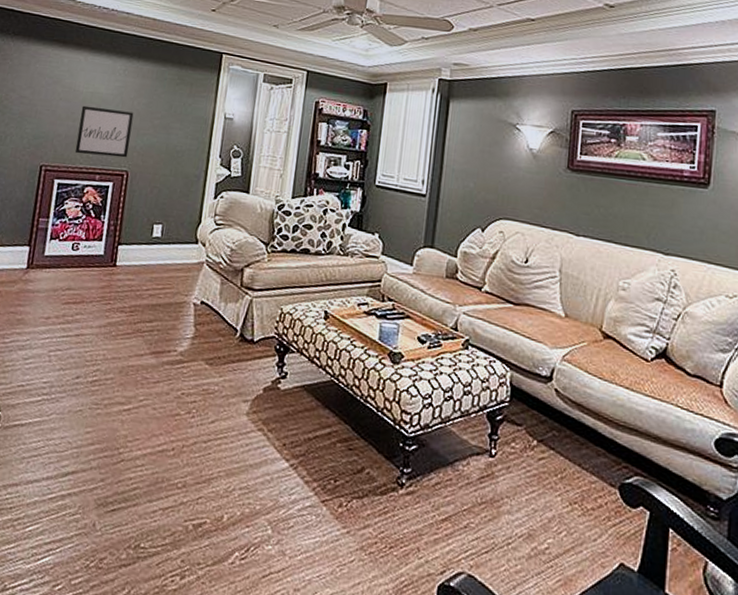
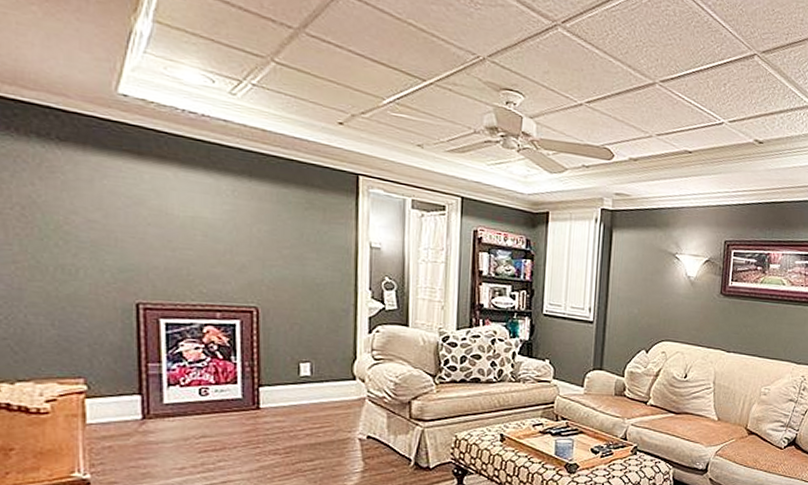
wall art: present [74,105,134,158] -> none [181,232,255,293]

